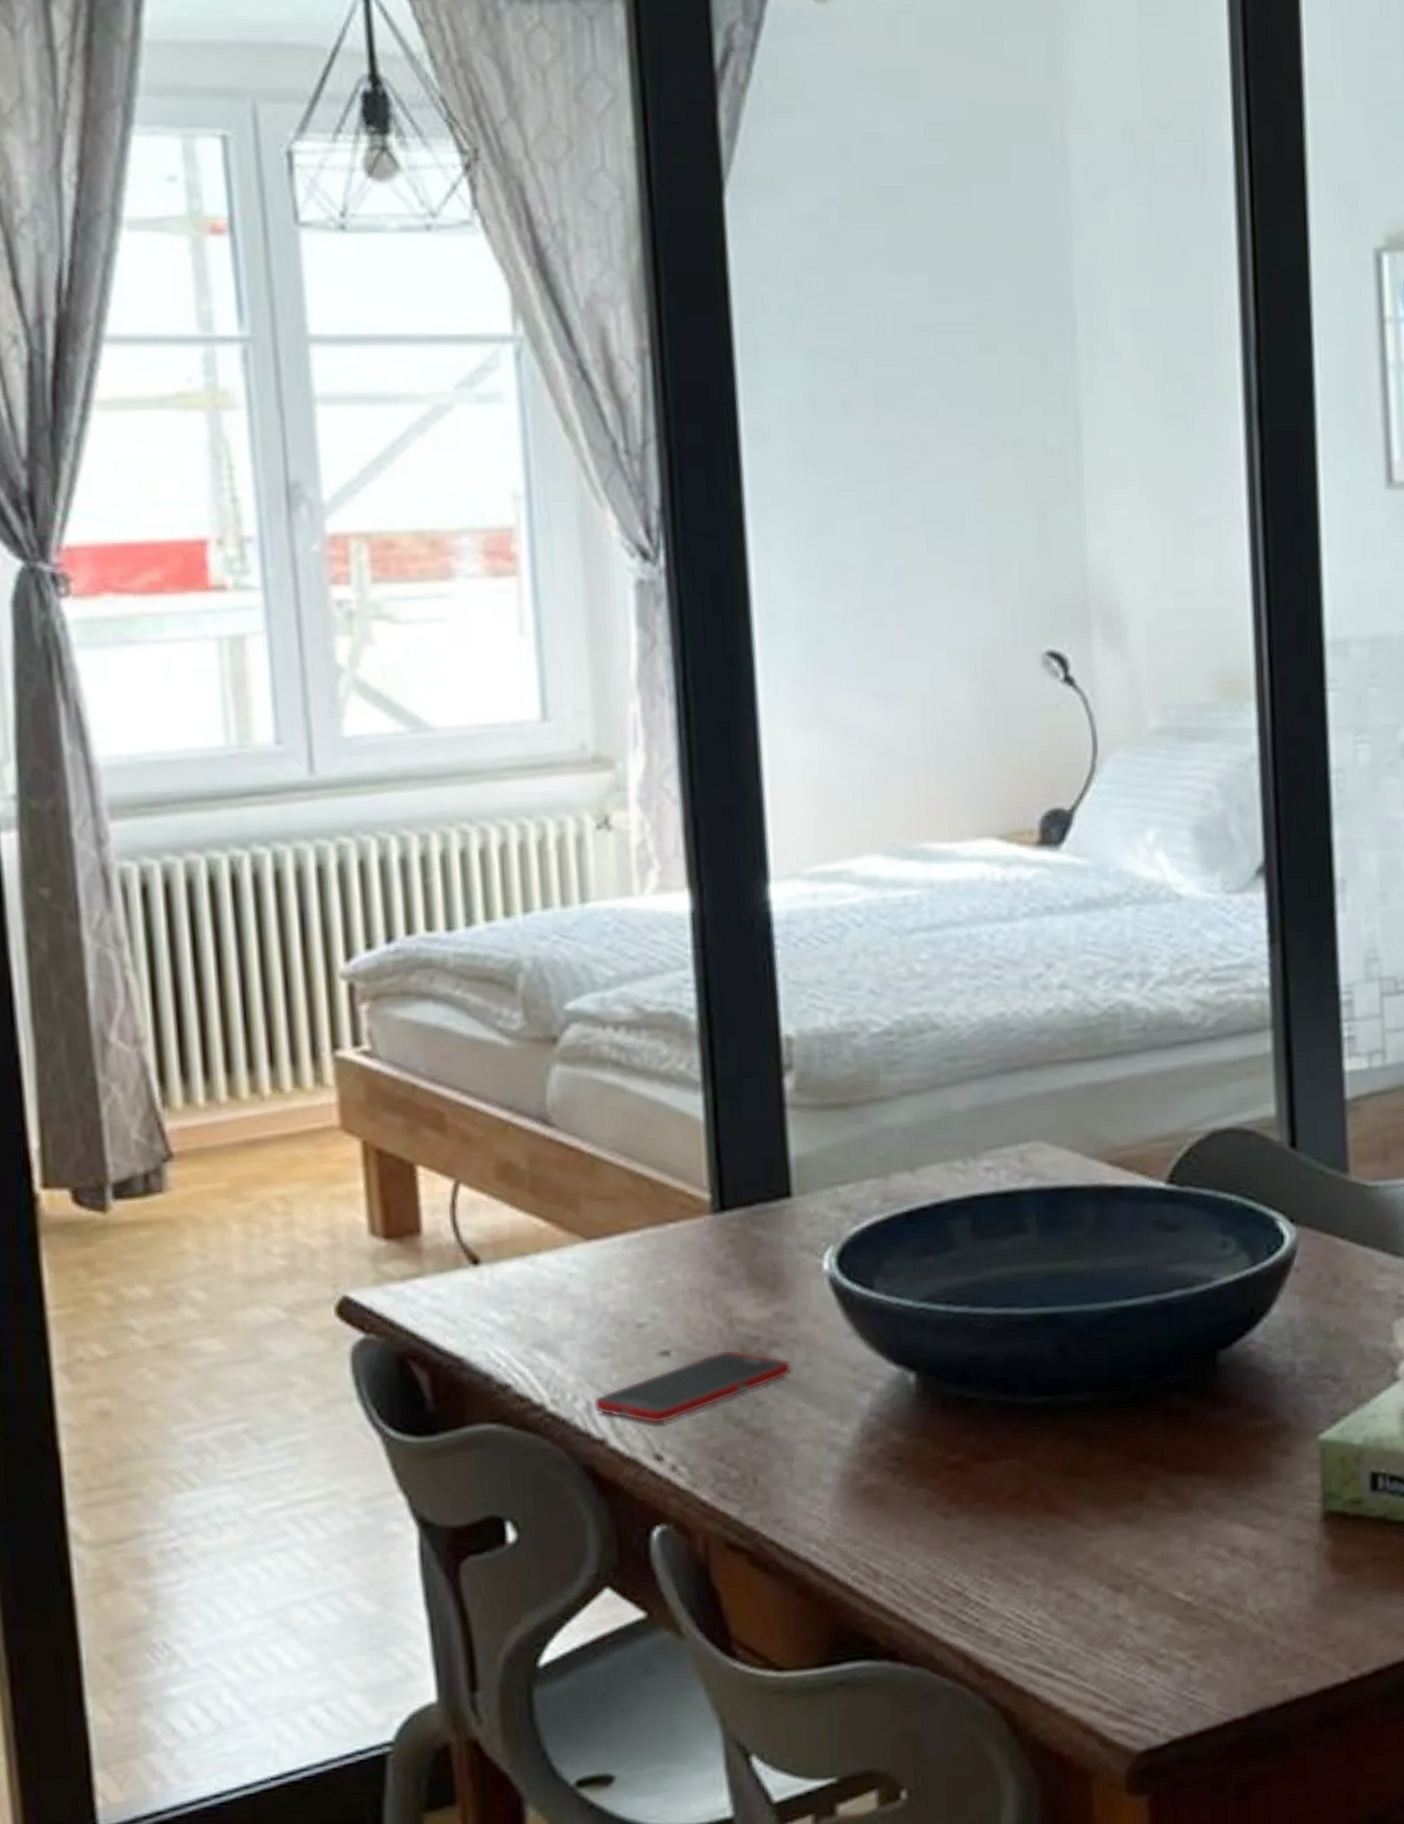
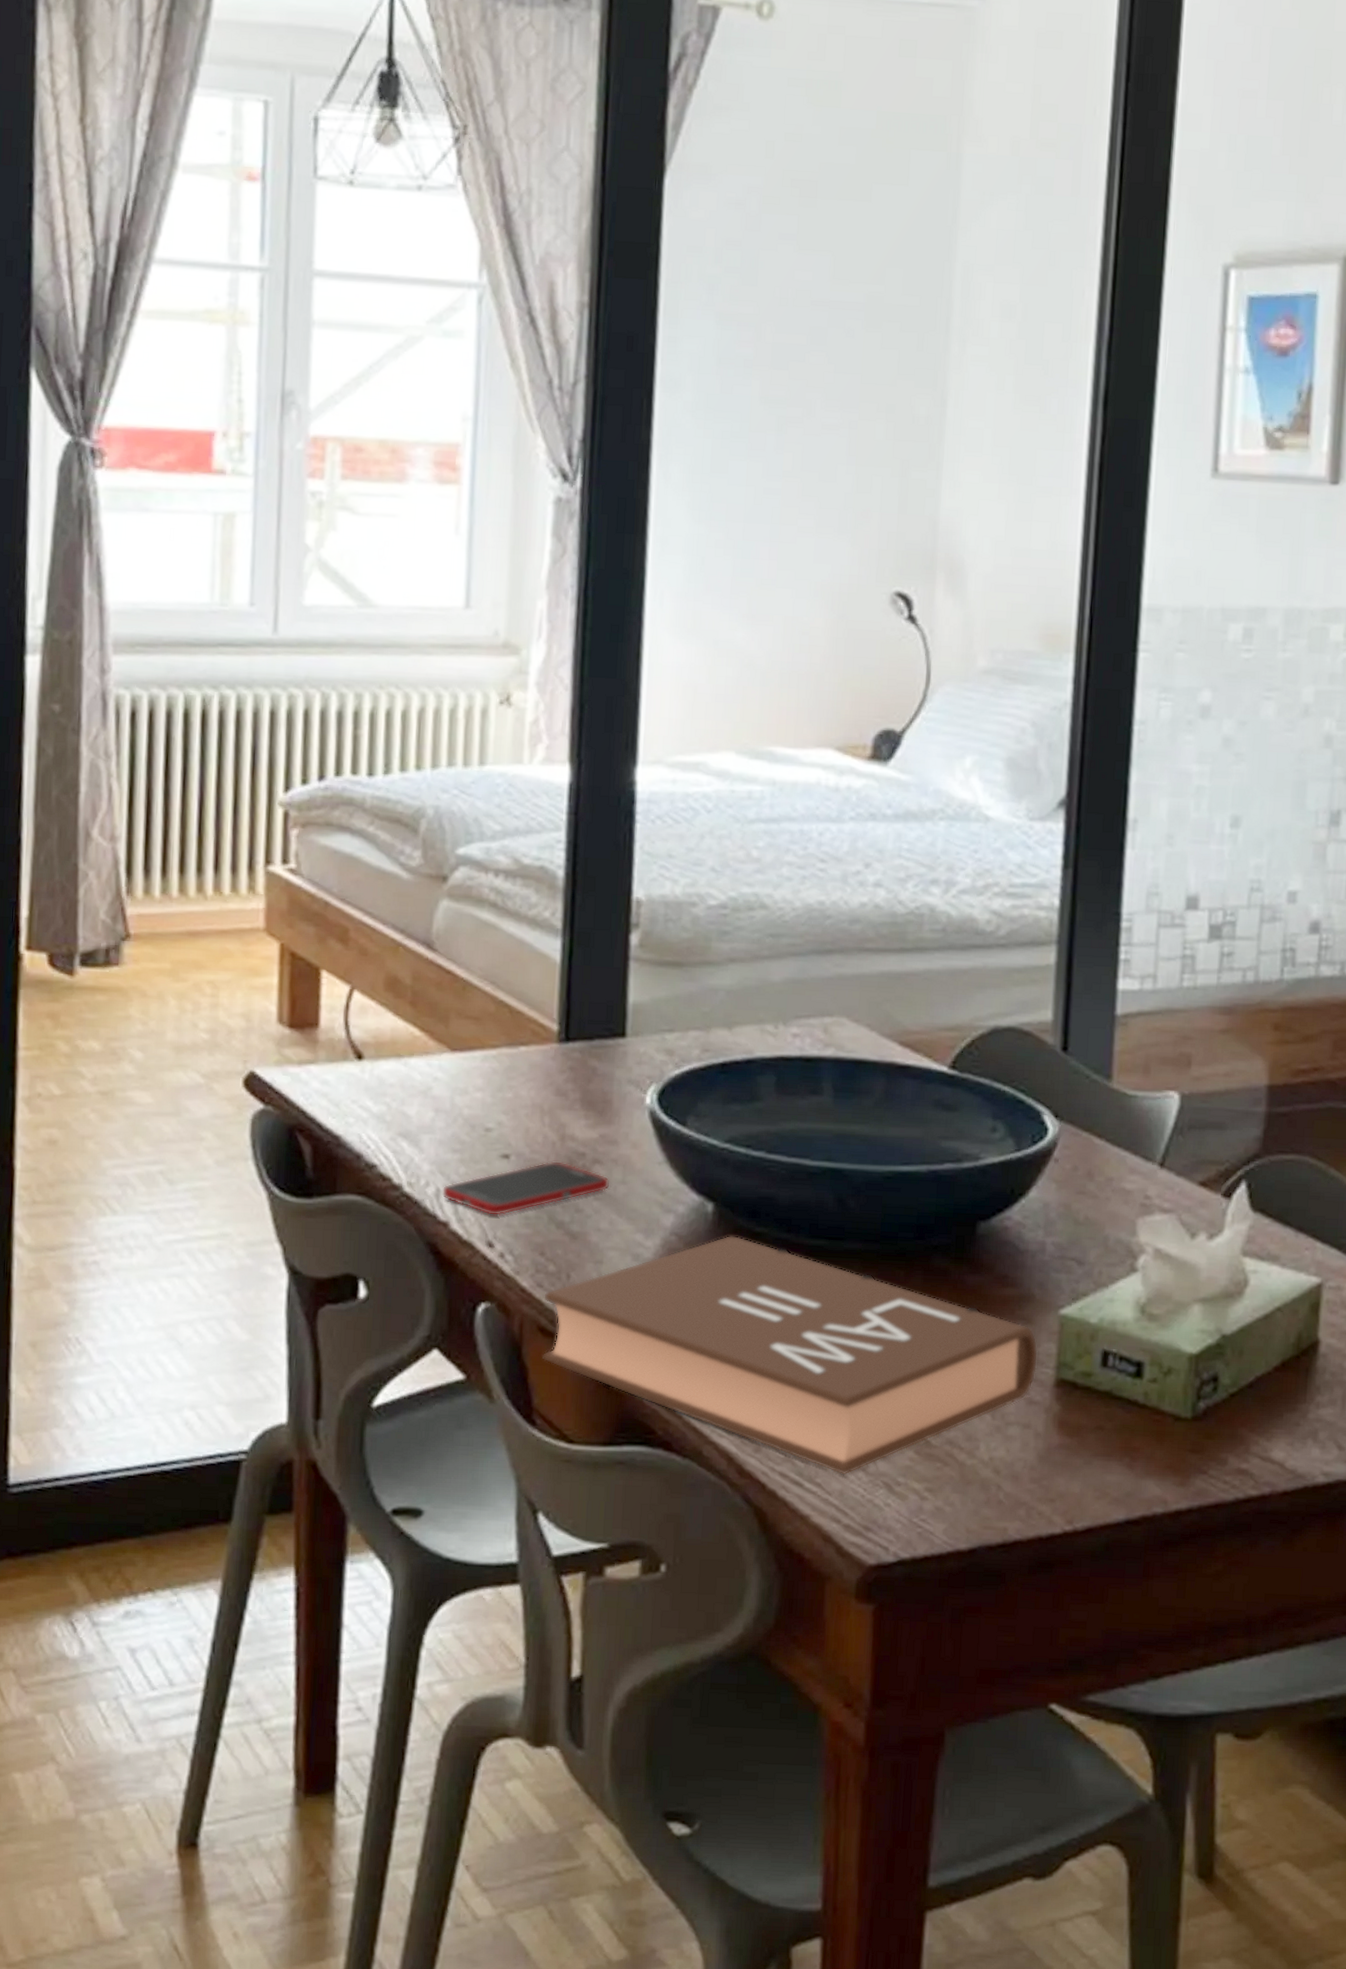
book: none [729,1405,1301,1657] -> present [541,1235,1039,1475]

